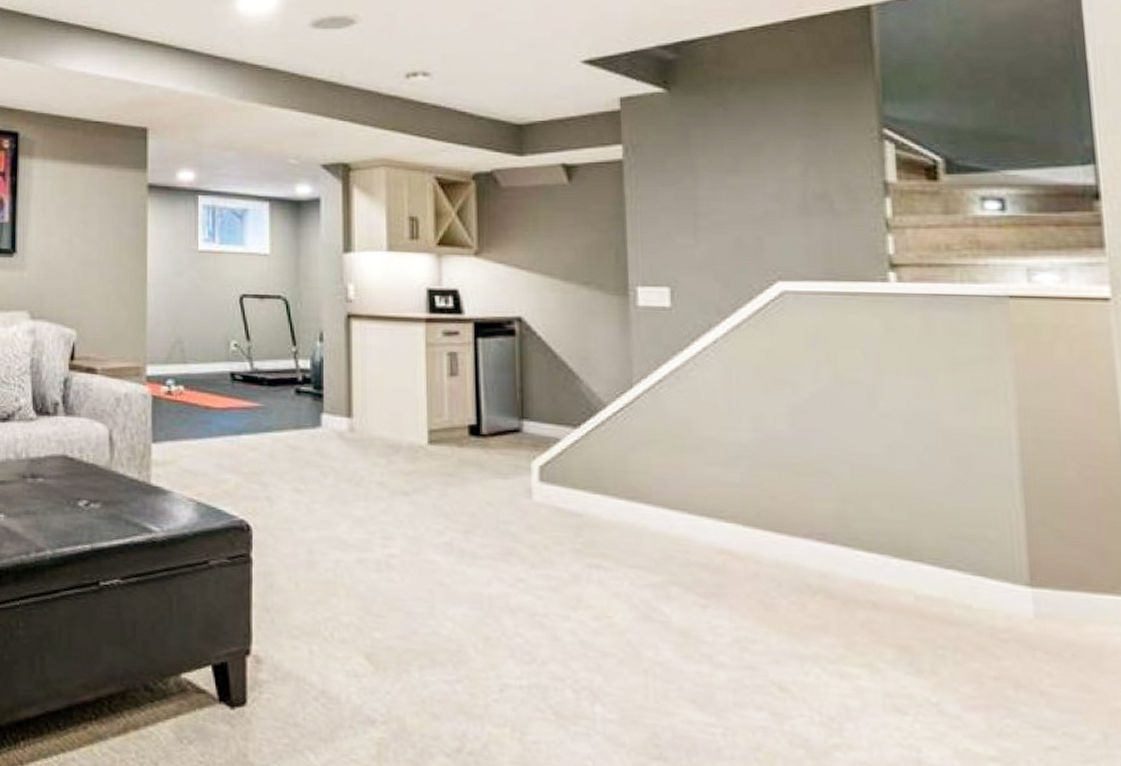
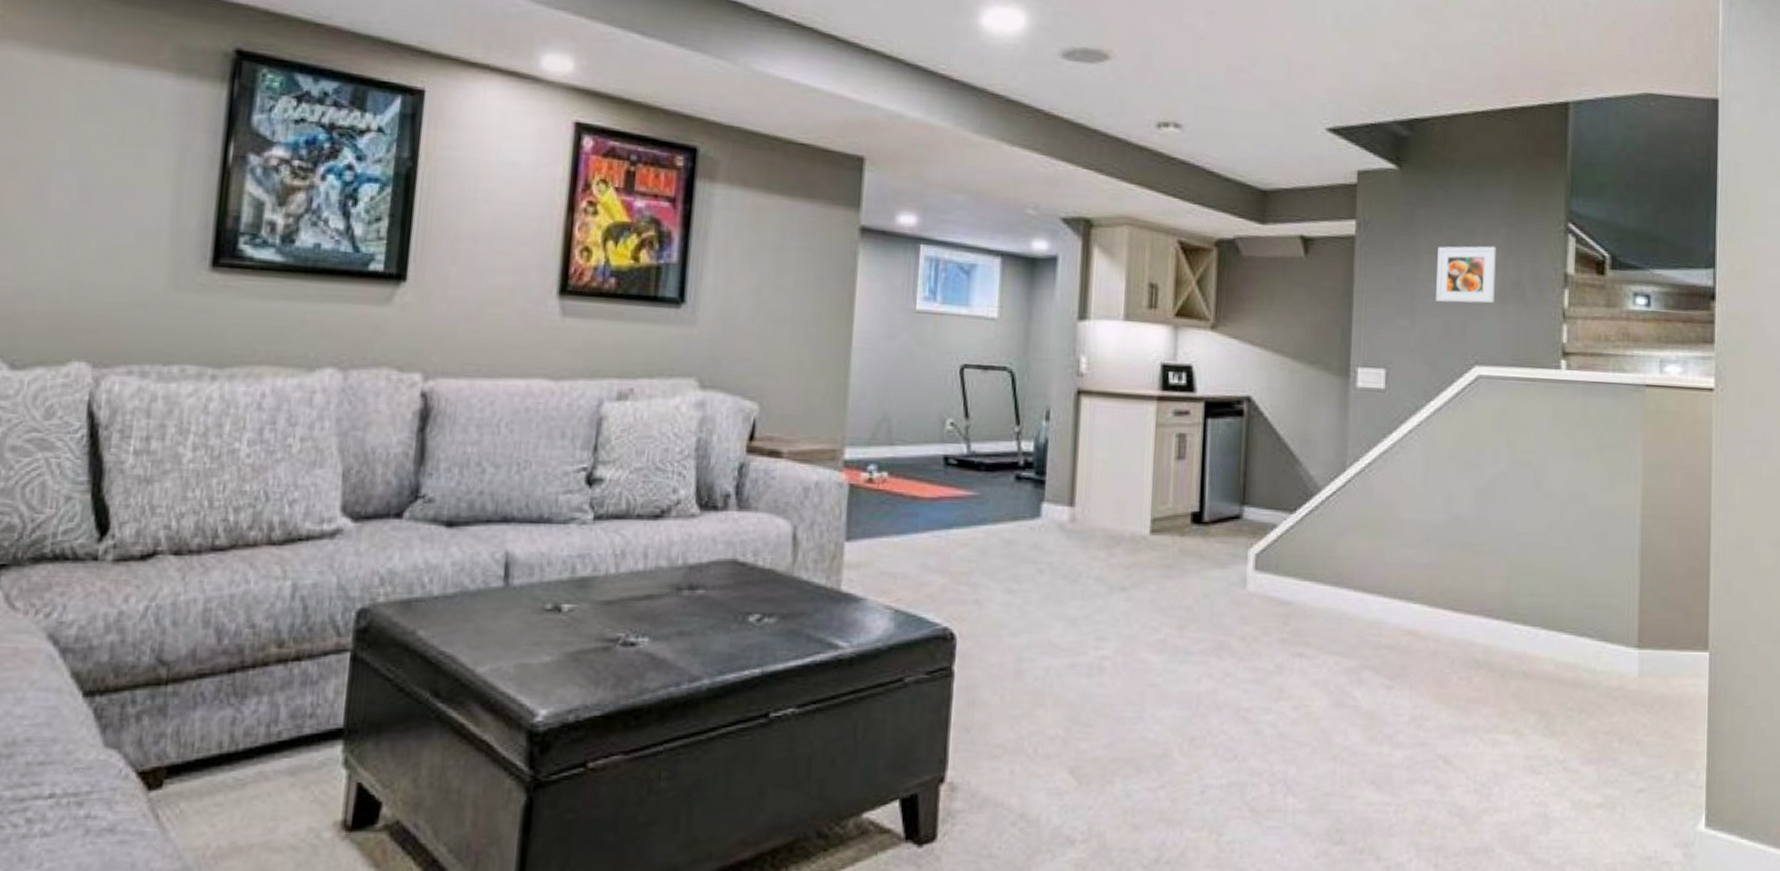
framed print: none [720,159,795,219] -> present [1436,246,1496,304]

